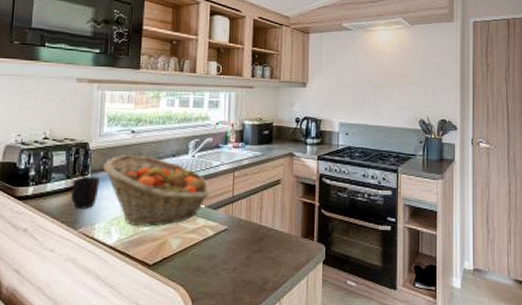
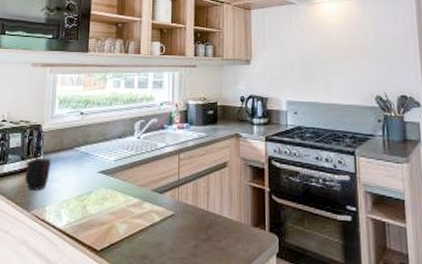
fruit basket: present [103,155,212,227] -> none [54,137,157,210]

